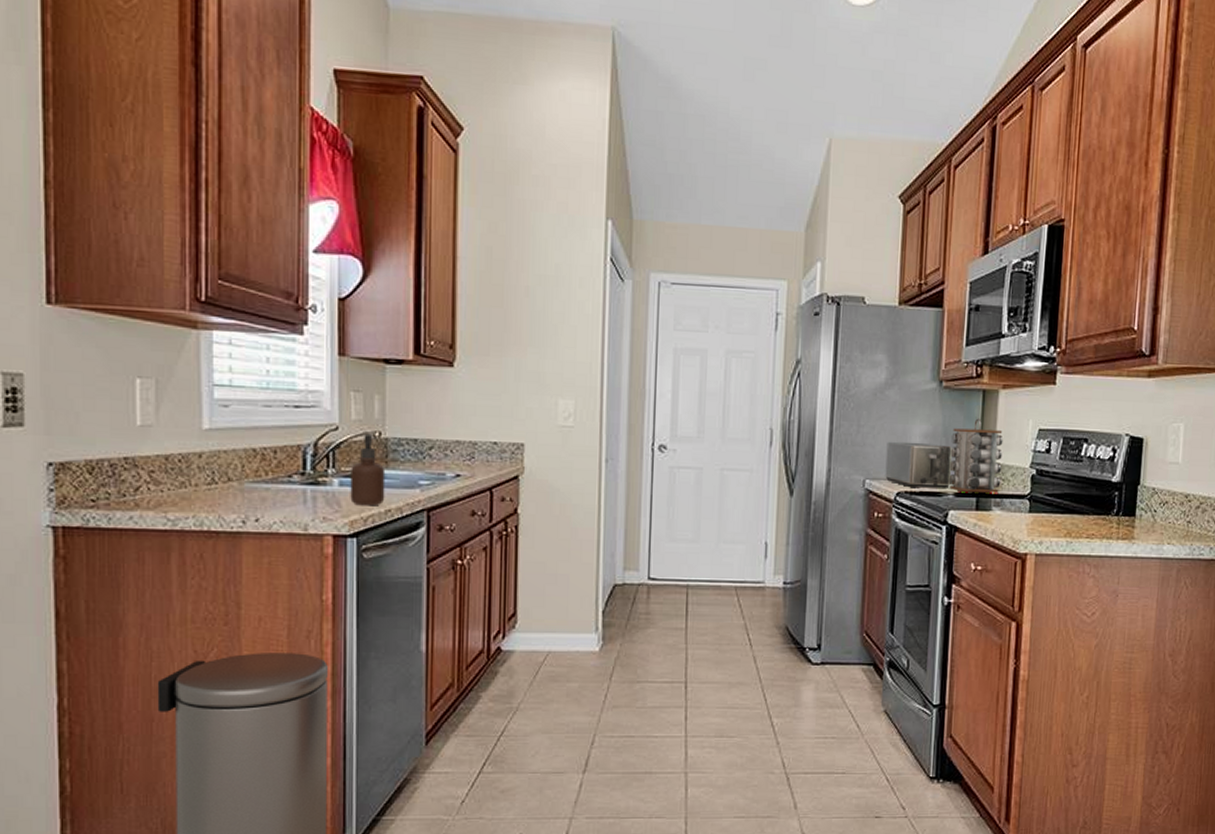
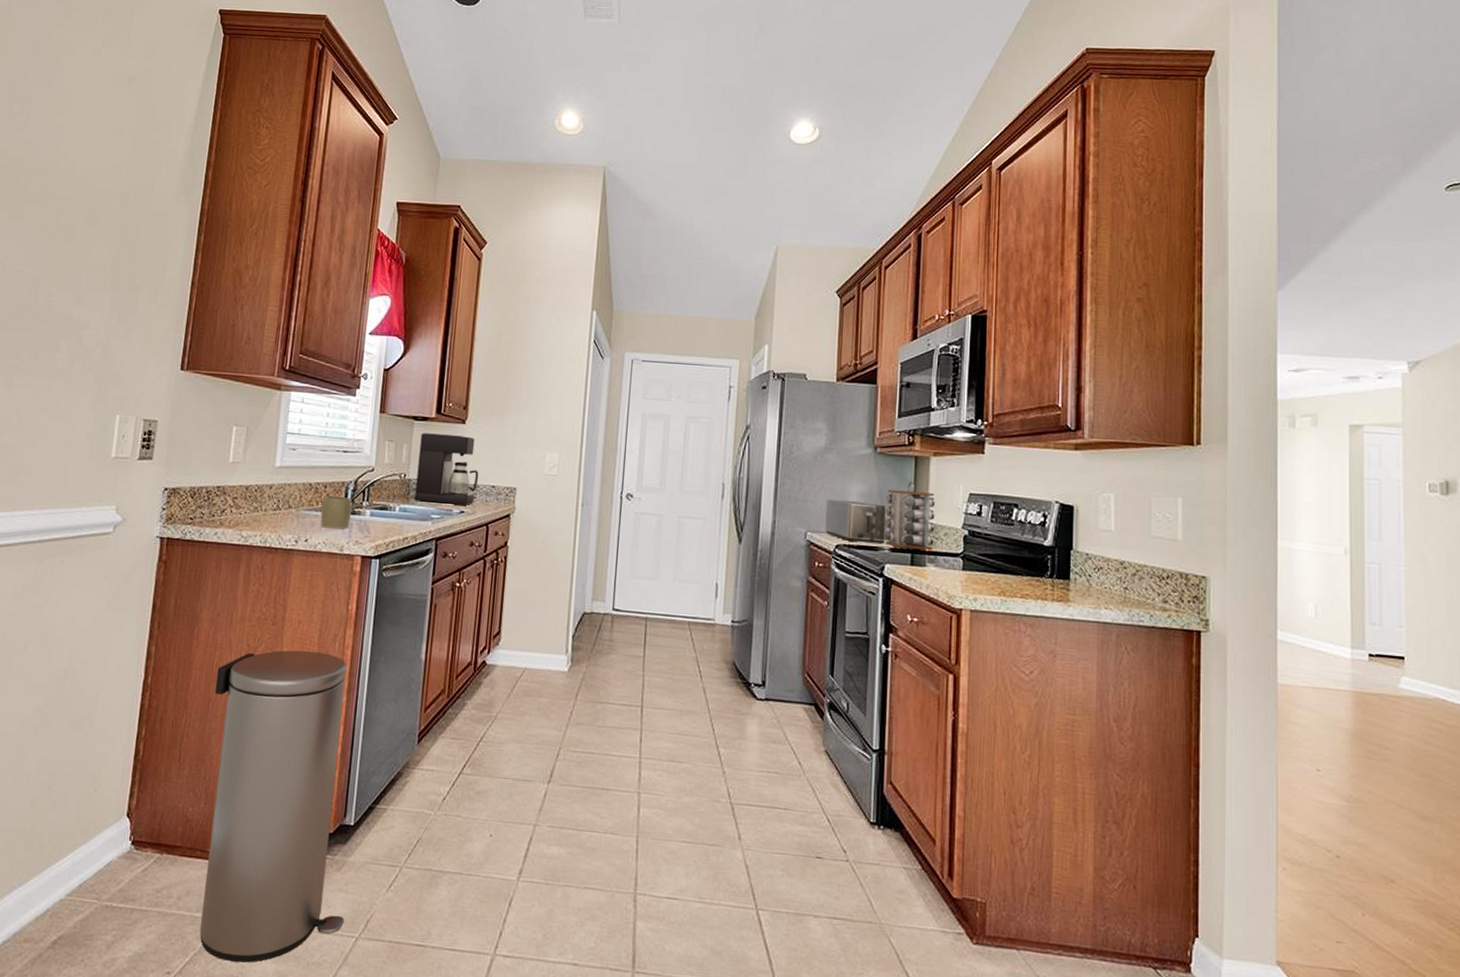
mug: none [273,463,313,504] -> present [320,496,352,530]
soap dispenser: present [350,433,386,506] -> none [377,474,407,534]
coffee maker: none [395,379,476,469] -> present [414,433,479,506]

